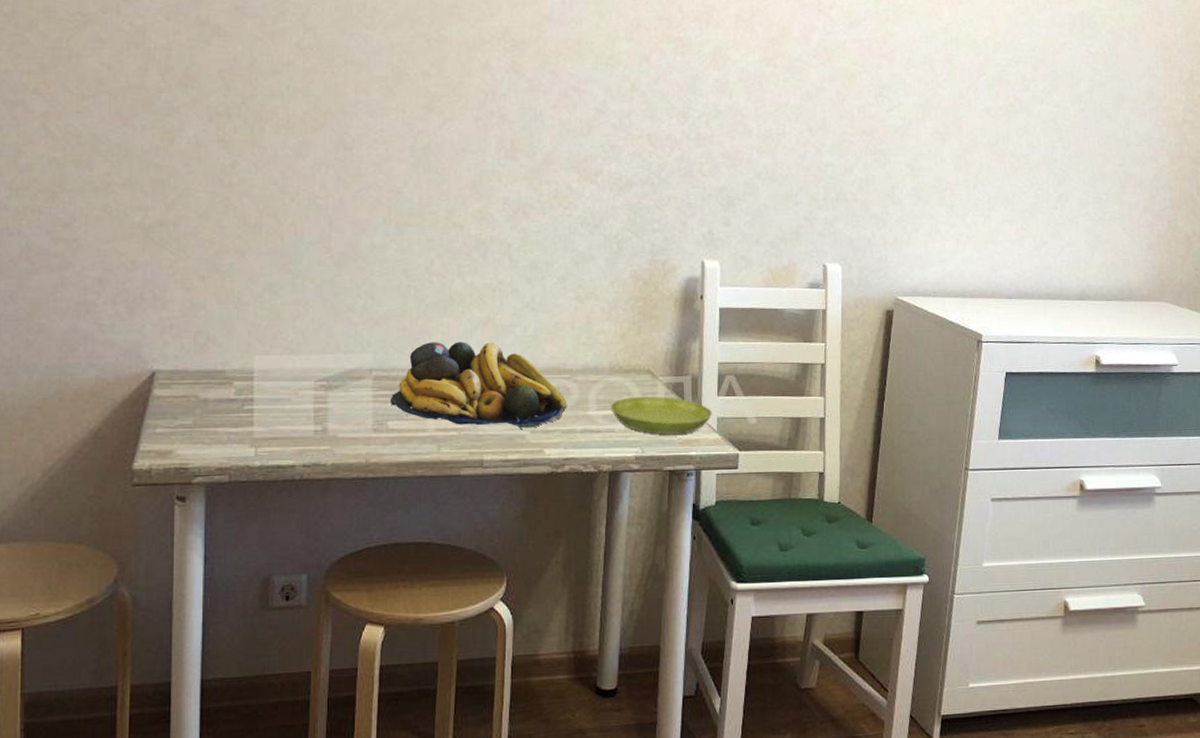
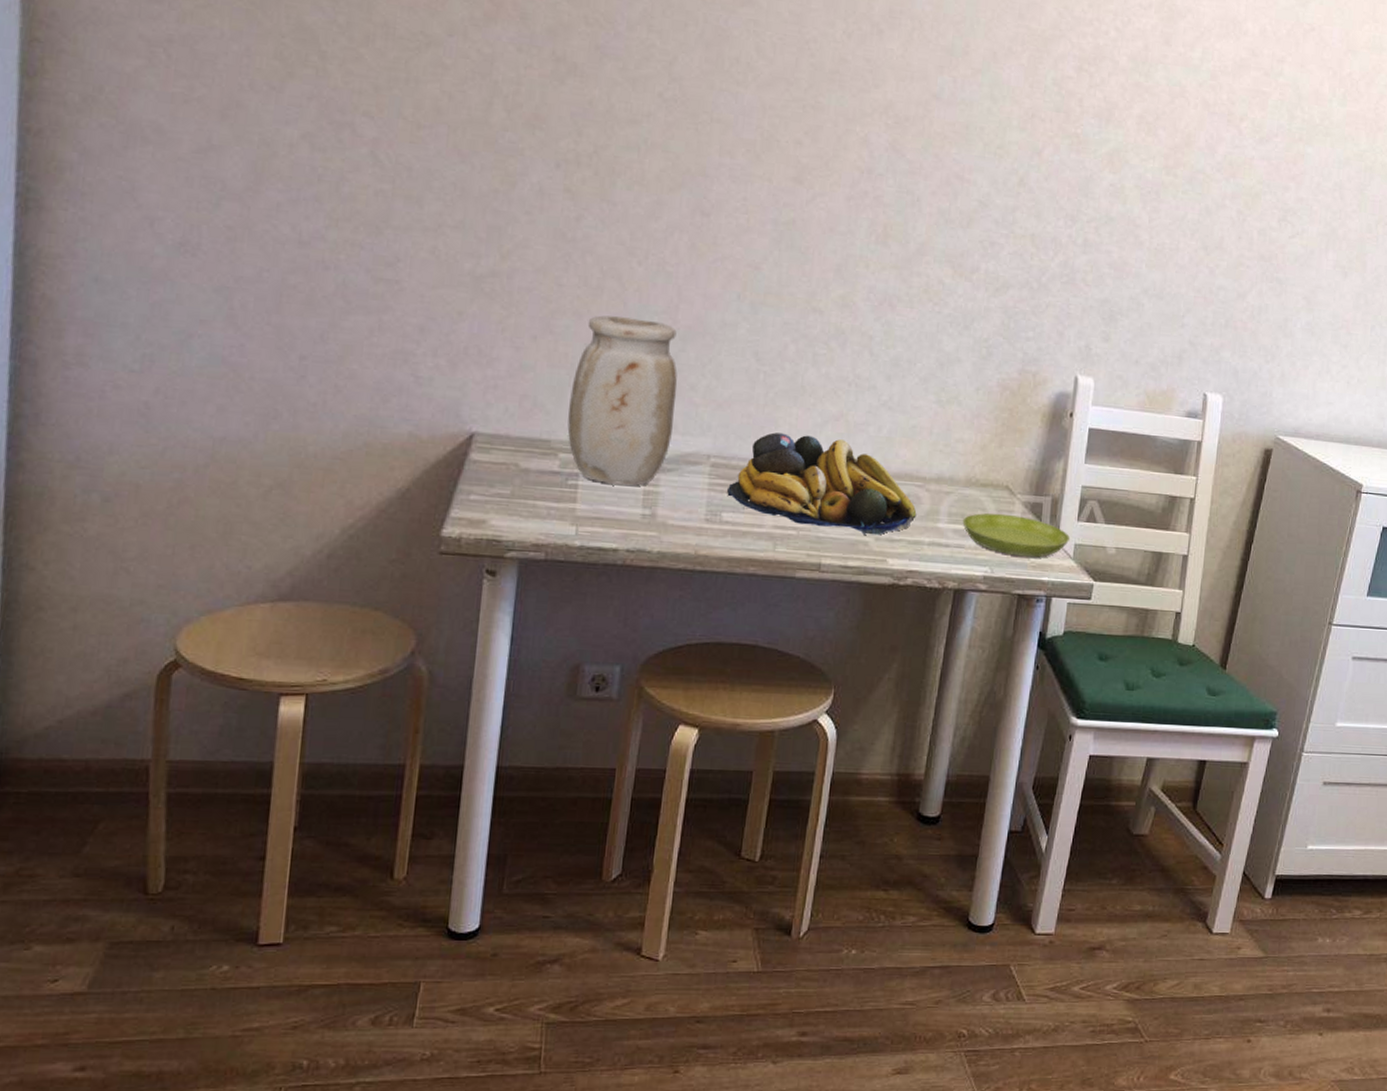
vase: none [239,250,336,405] -> present [567,315,677,486]

